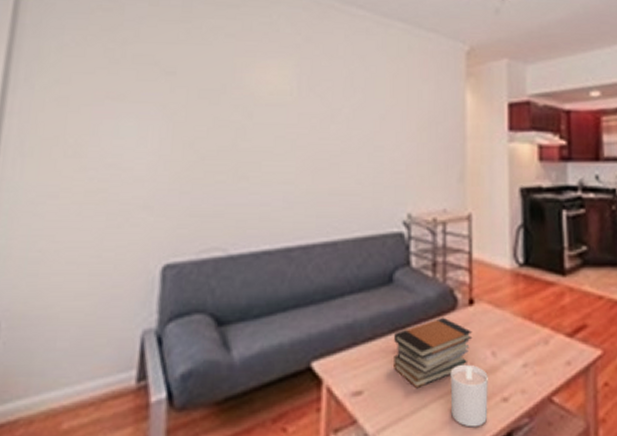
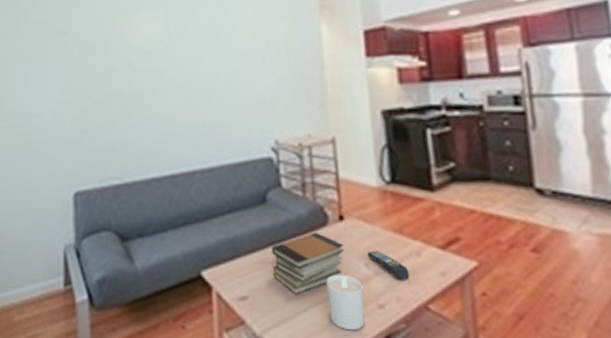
remote control: none [495,338,536,370] -> present [367,251,410,280]

